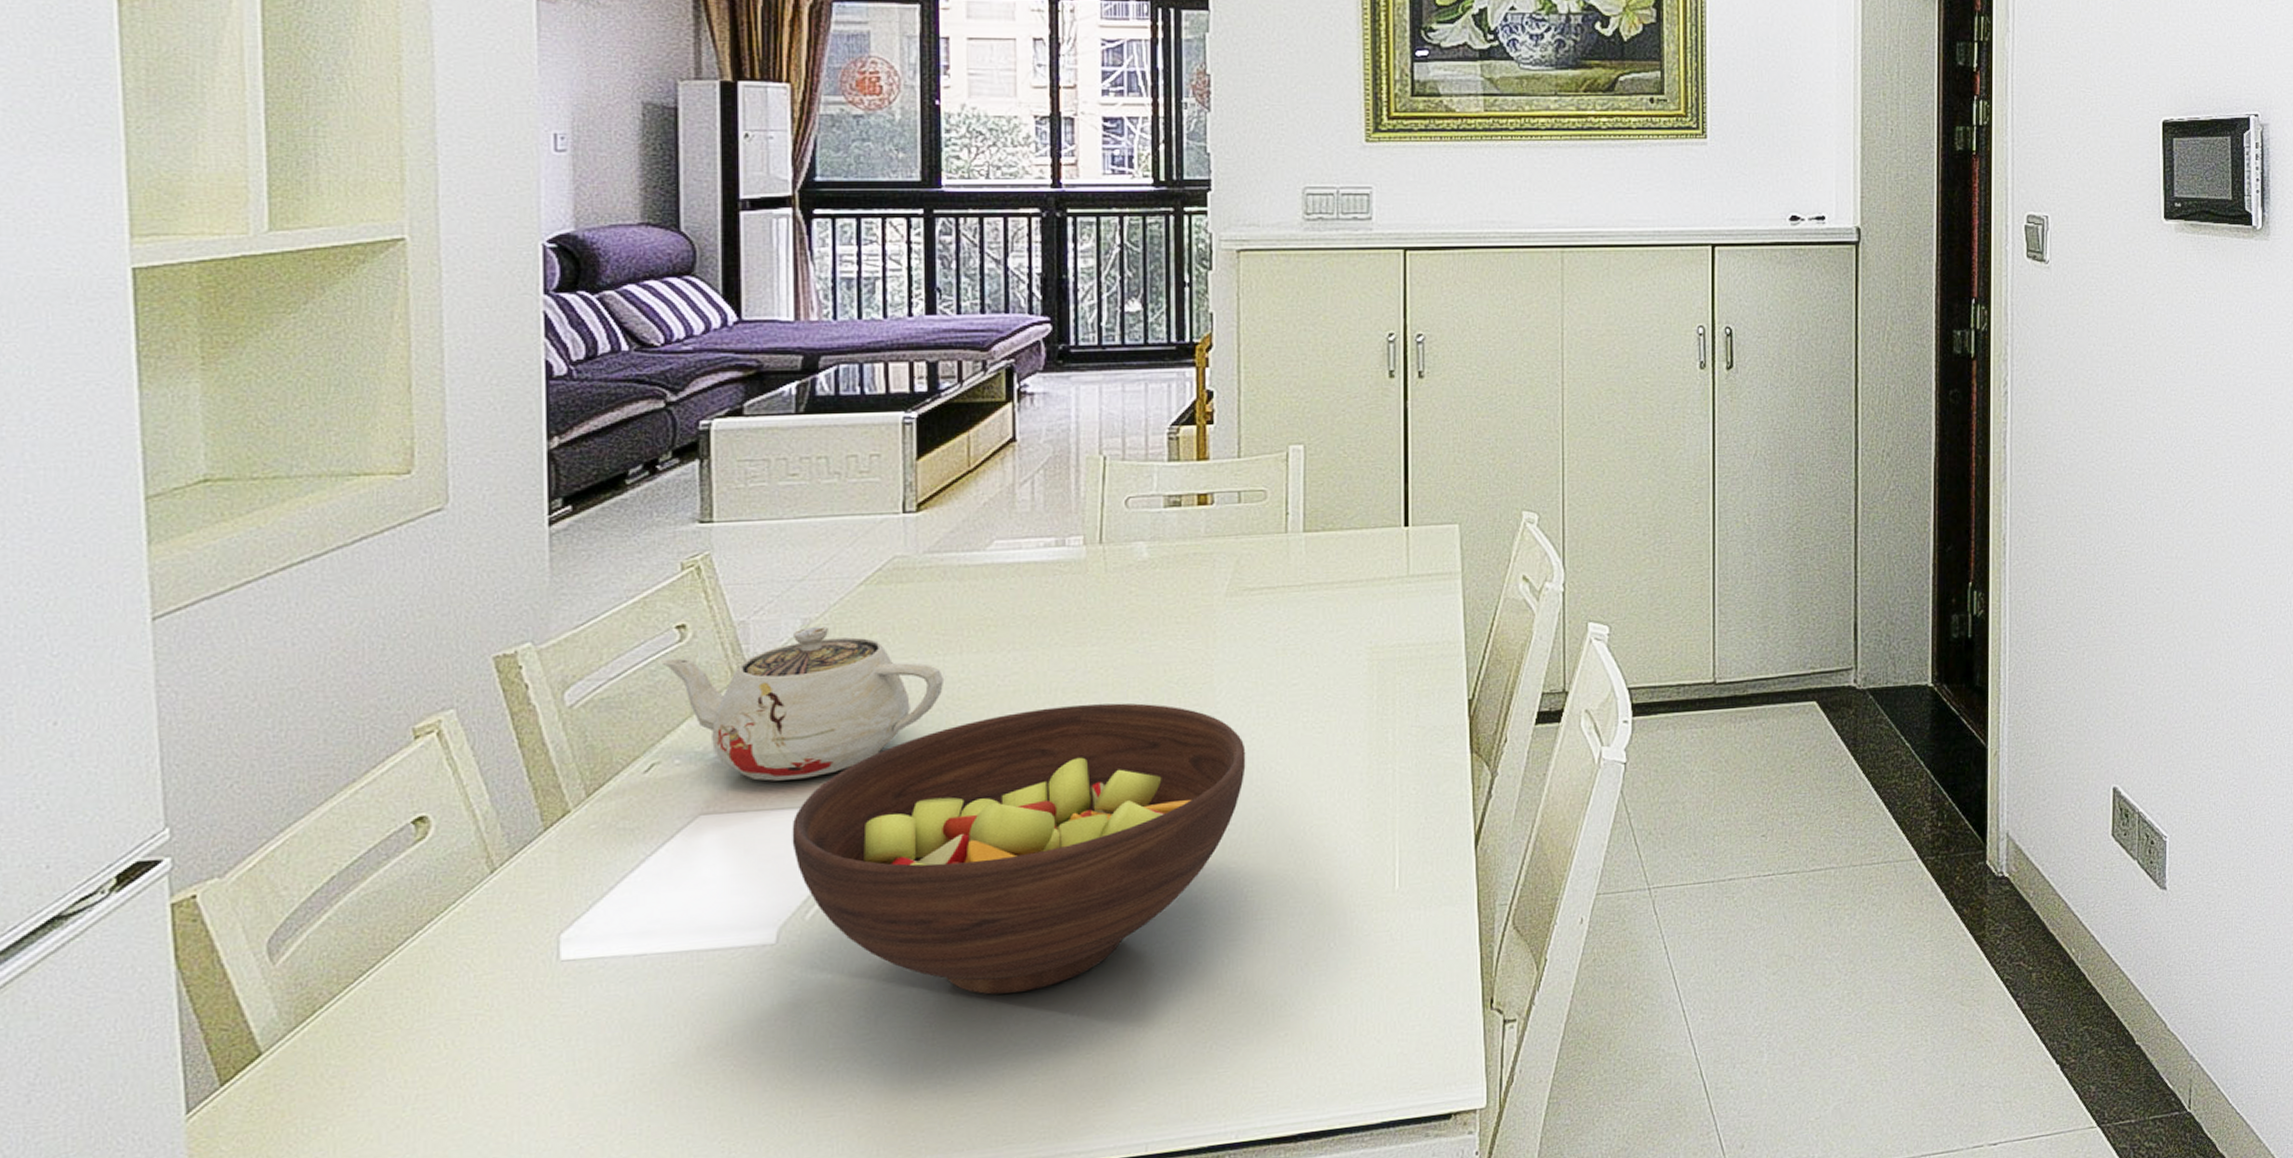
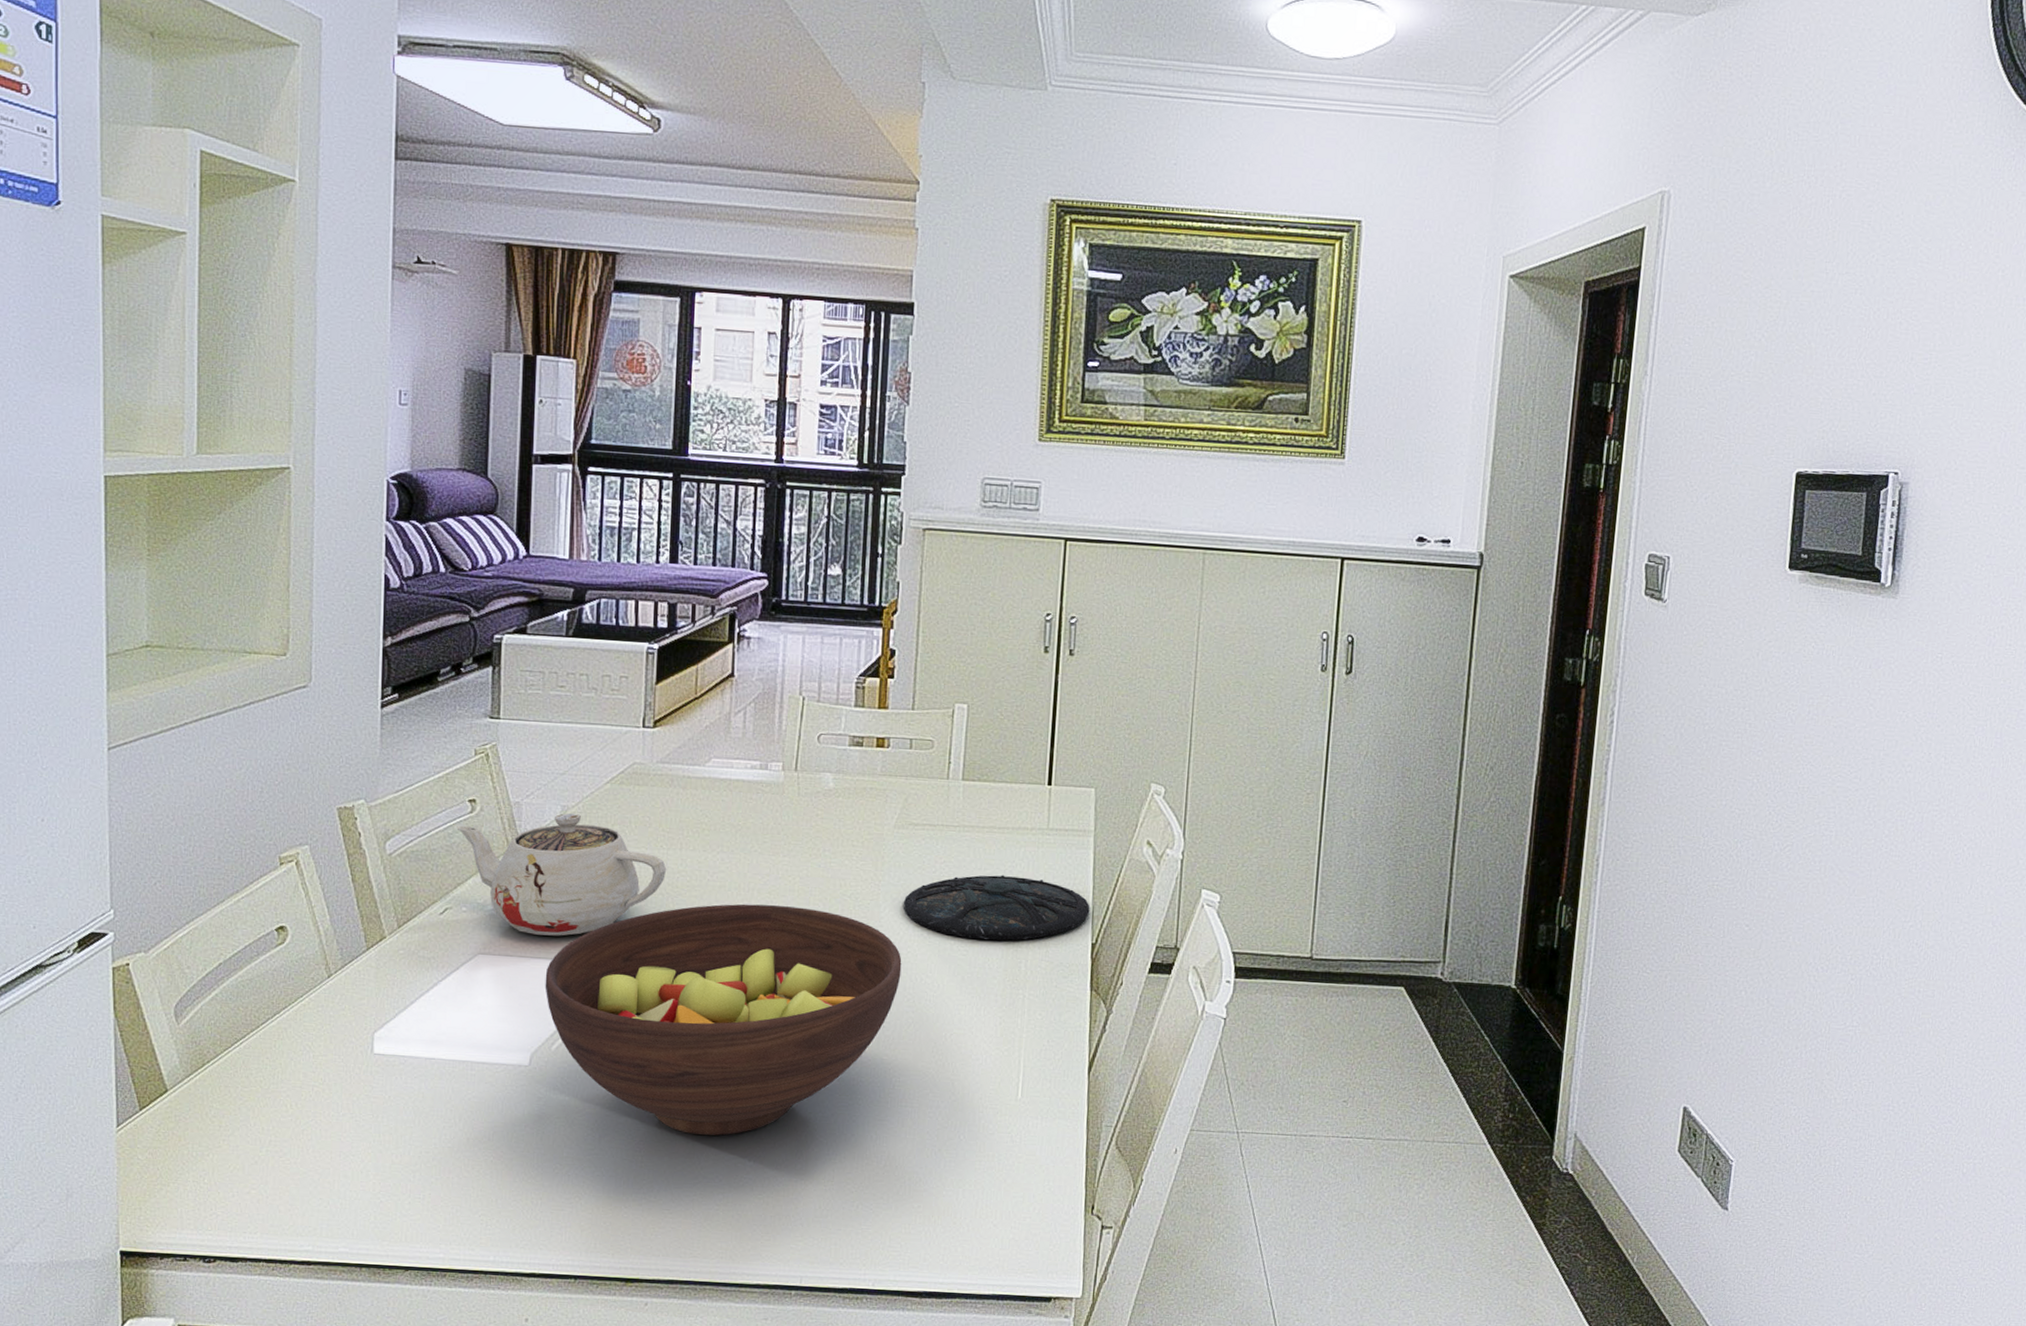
plate: none [1242,634,1463,713] -> present [903,875,1090,941]

